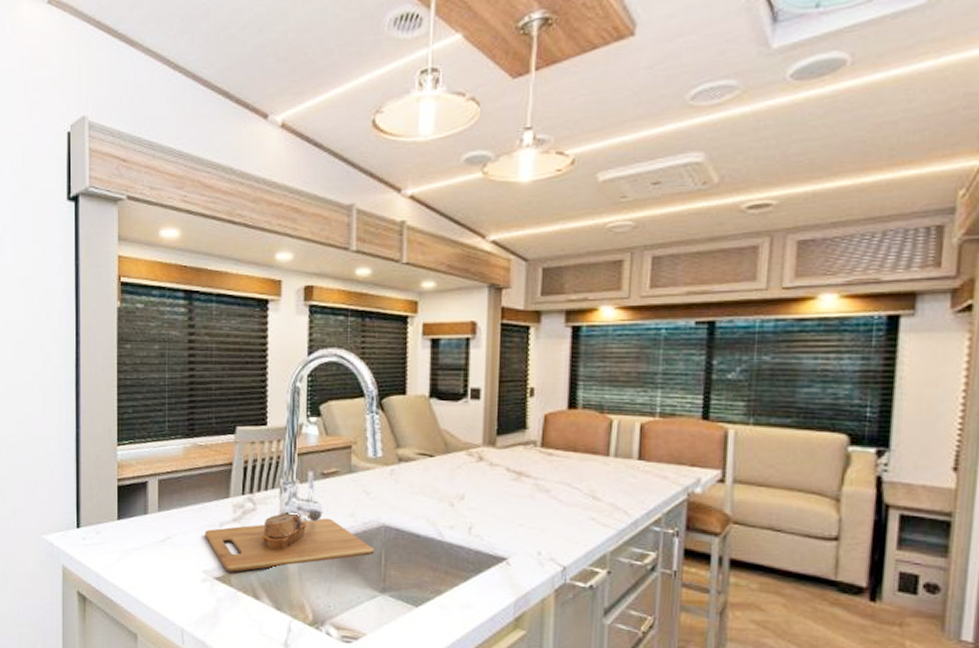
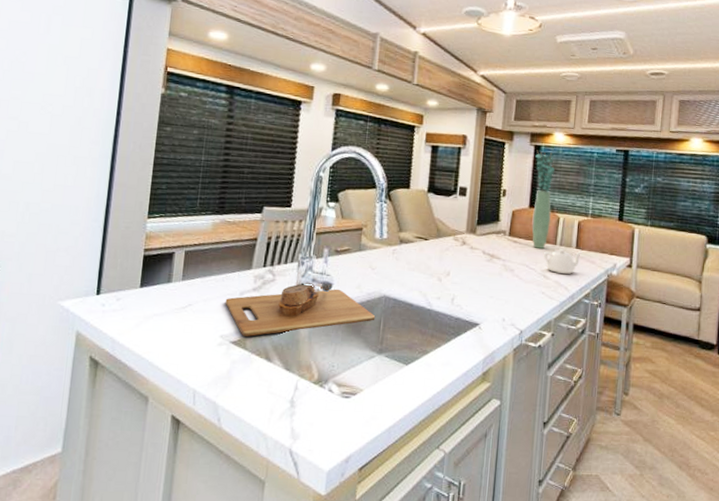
vase: none [573,332,604,462] -> present [532,150,556,249]
teapot: none [590,461,648,494] -> present [543,249,583,274]

